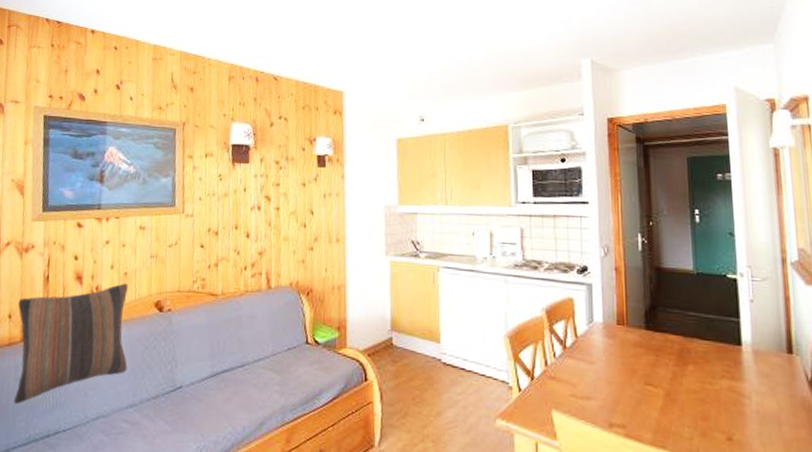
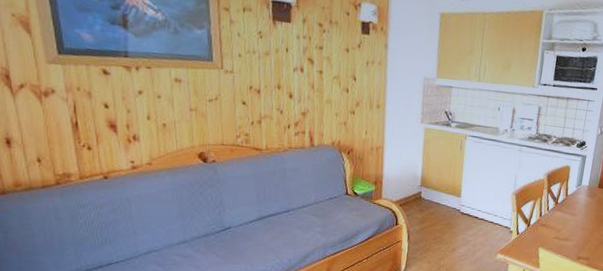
pillow: present [13,283,128,405] -> none [47,134,175,241]

